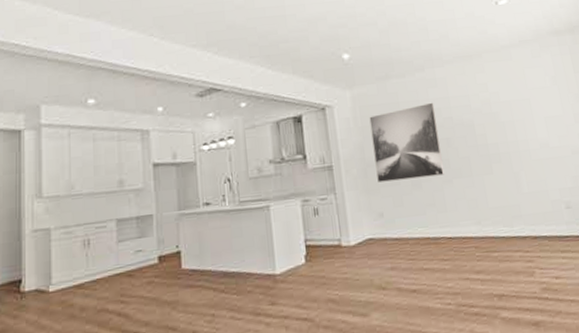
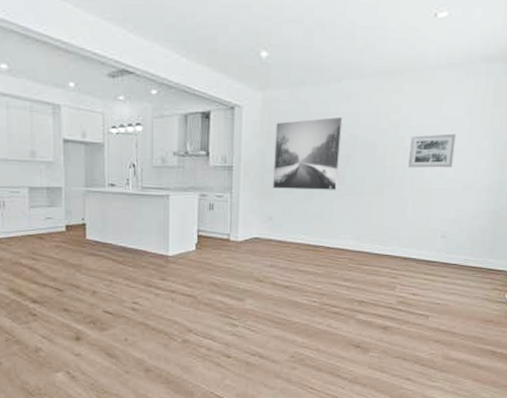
wall art: none [505,102,555,142] -> present [408,133,456,169]

